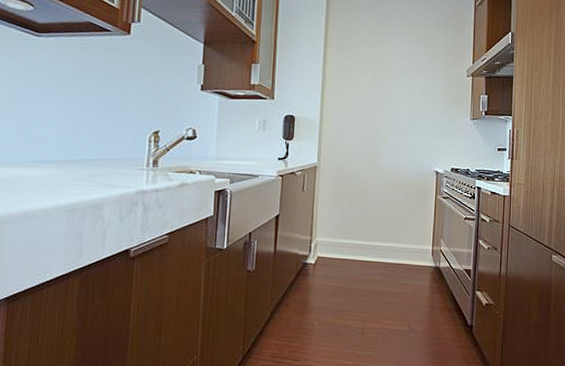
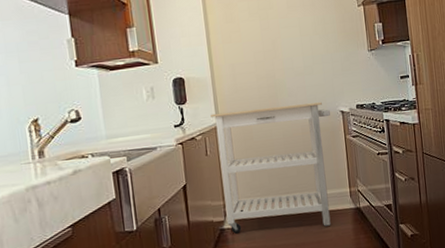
kitchen cart: none [311,153,425,279] -> present [210,102,331,234]

